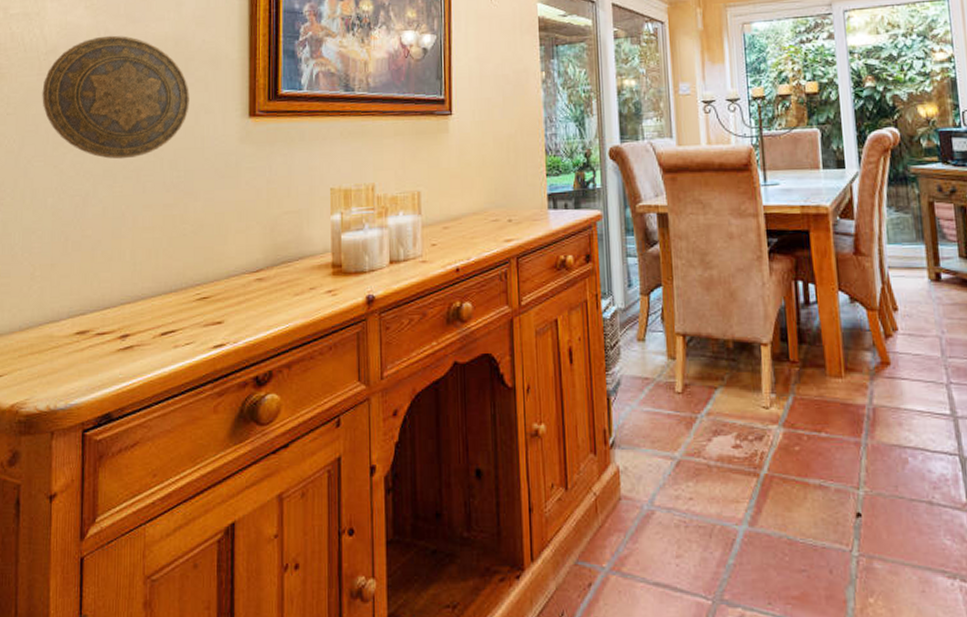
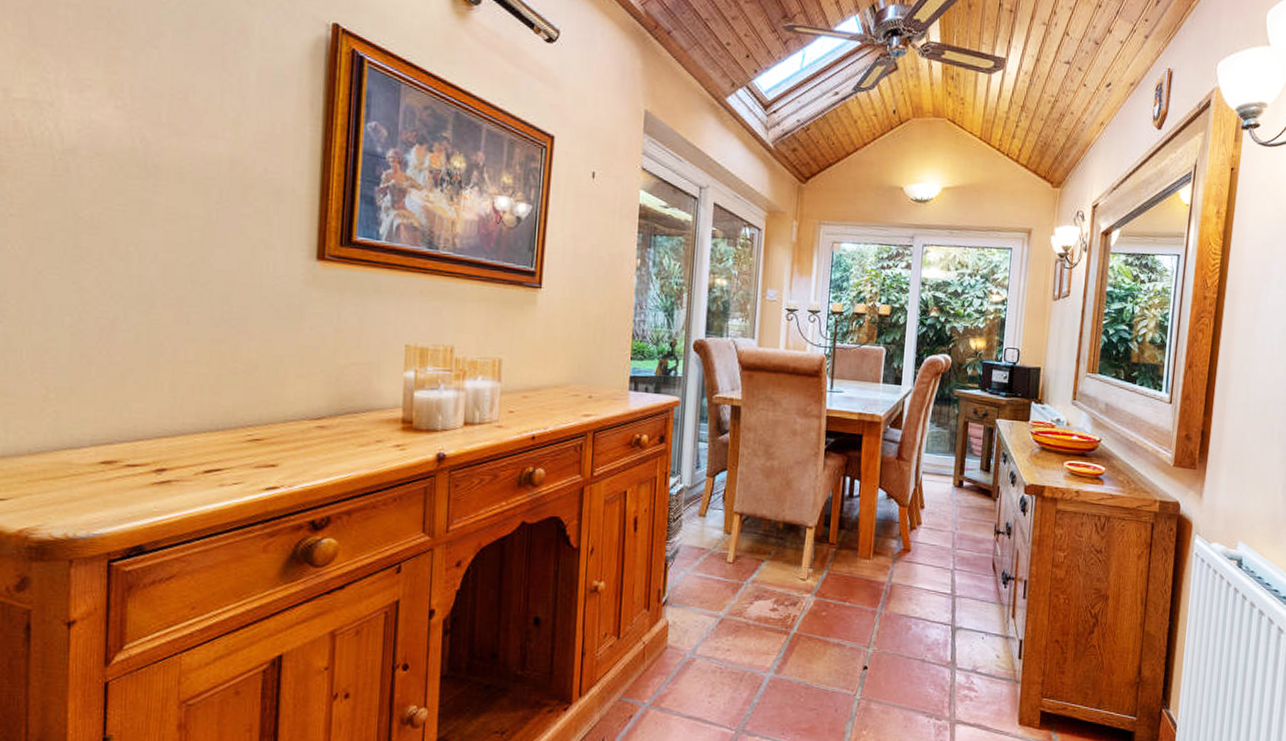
decorative plate: present [42,35,190,159] -> none [57,143,247,285]

